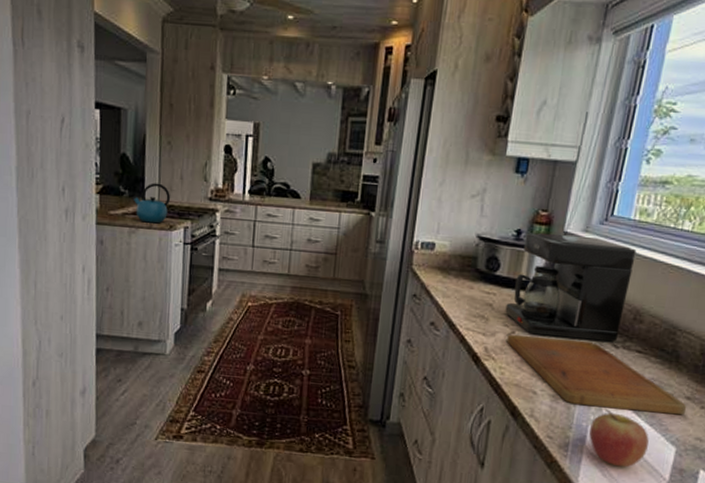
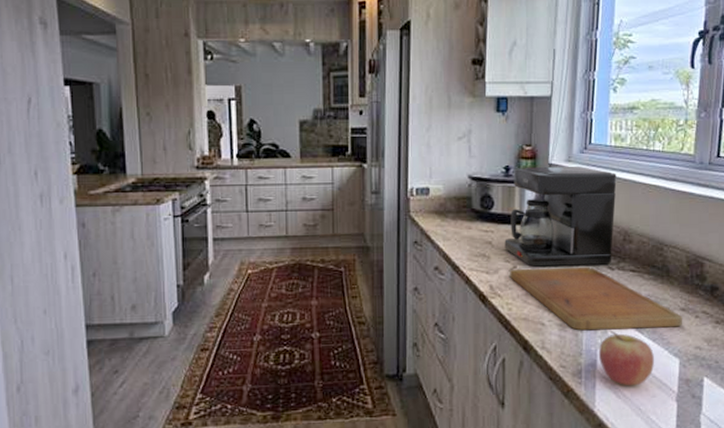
kettle: present [131,183,170,224] -> none [112,156,154,199]

